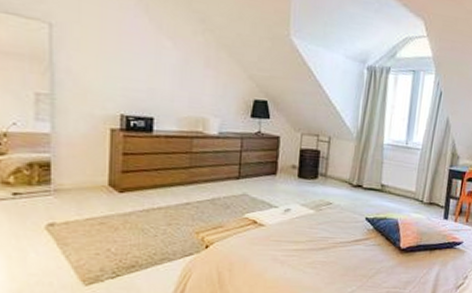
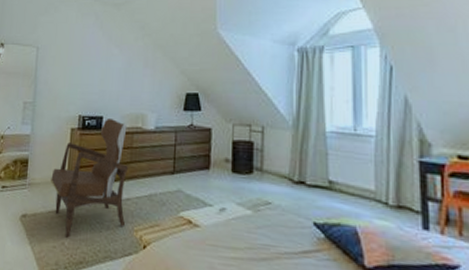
armchair: none [86,120,188,244] -> present [51,119,129,238]

